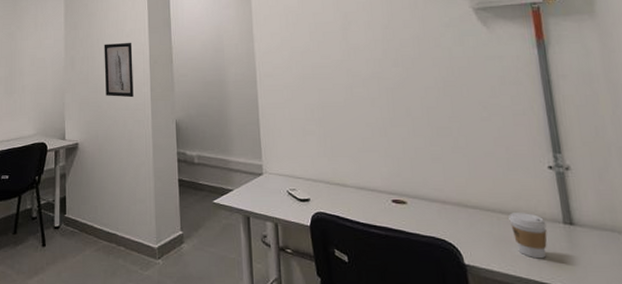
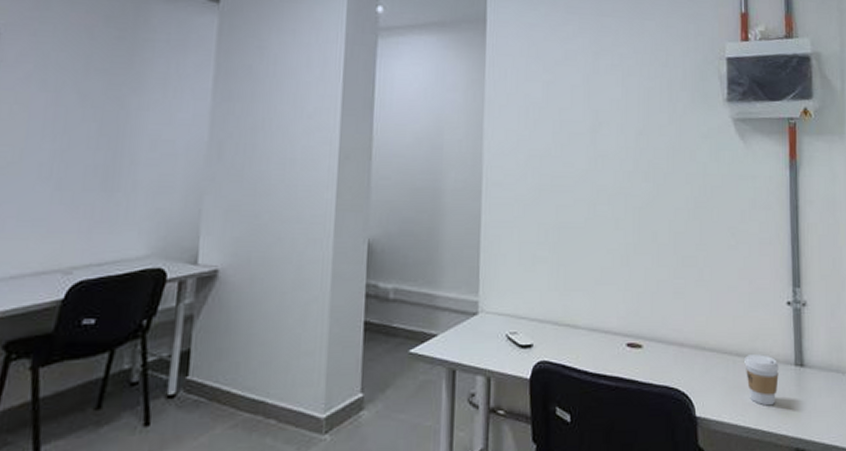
wall art: present [104,42,134,98] -> none [268,126,315,206]

